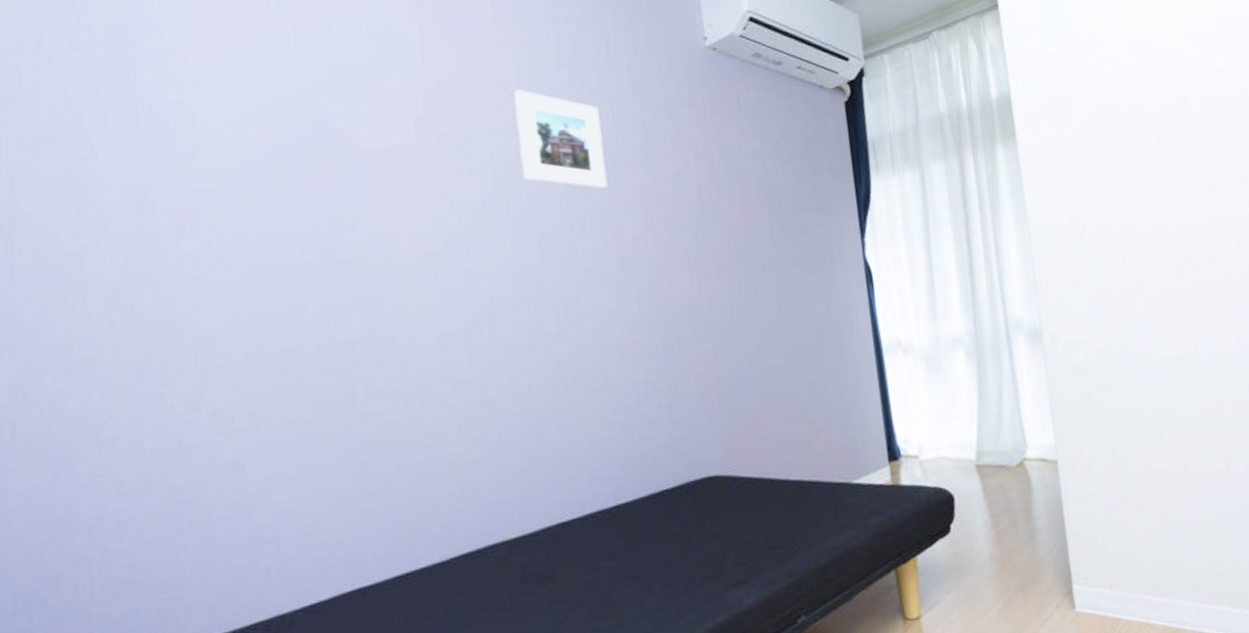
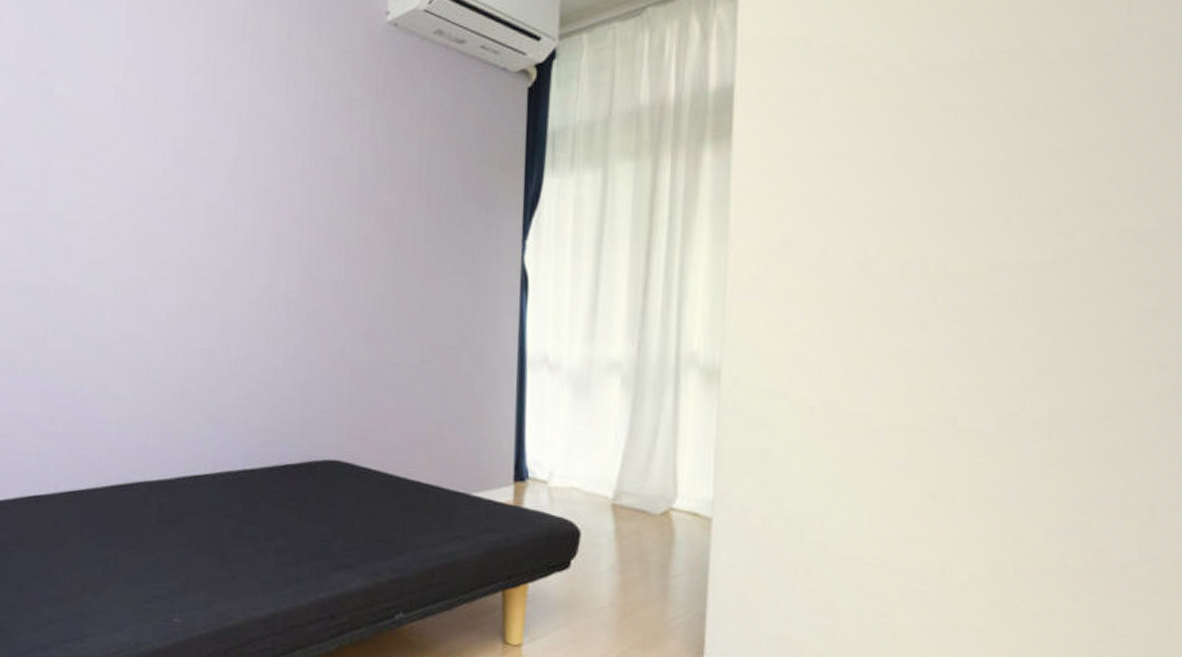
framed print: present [513,89,608,189] -> none [199,62,275,166]

